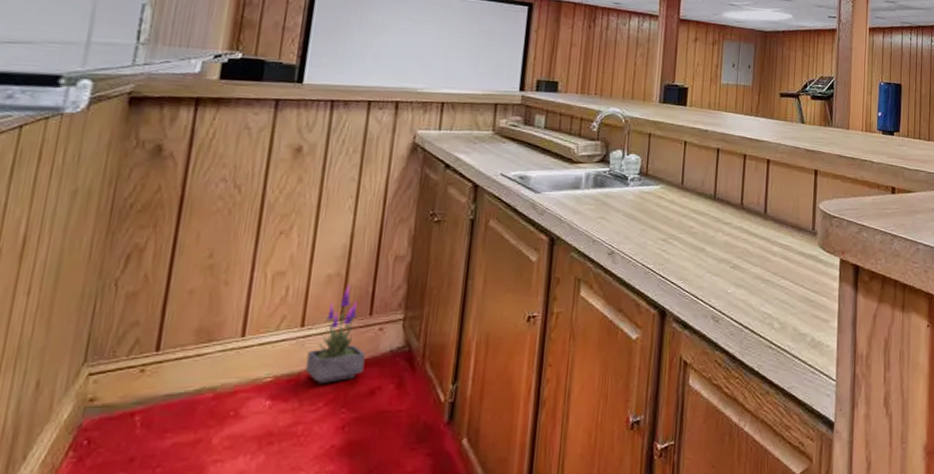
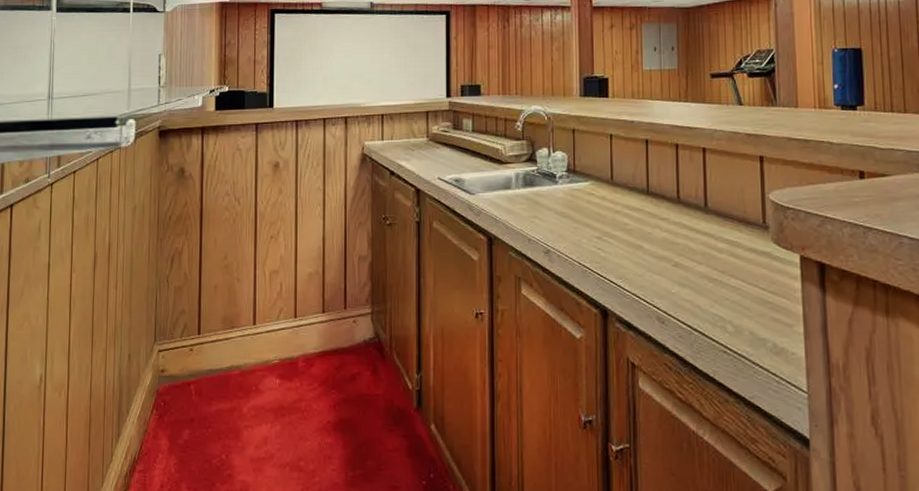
potted plant: present [305,284,366,383] -> none [301,281,345,367]

